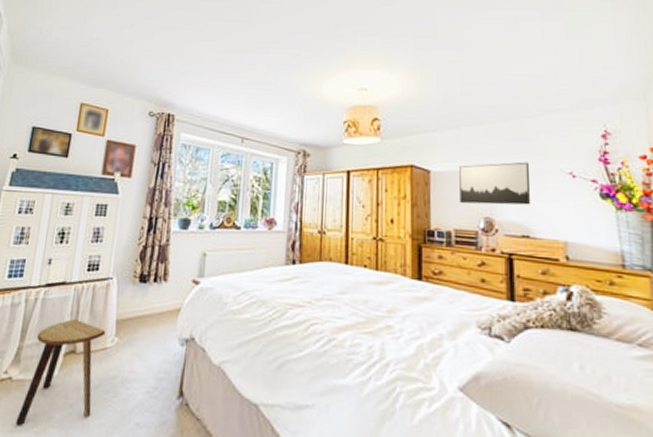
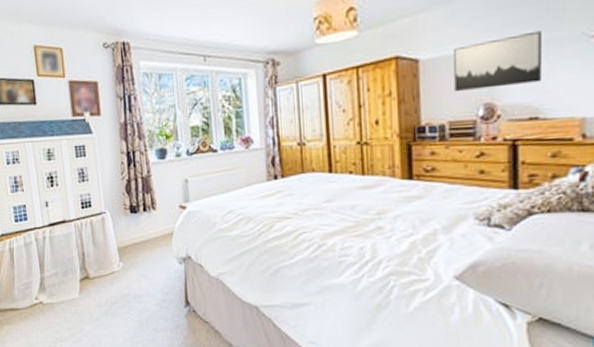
stool: present [15,319,106,427] -> none [54,251,114,338]

